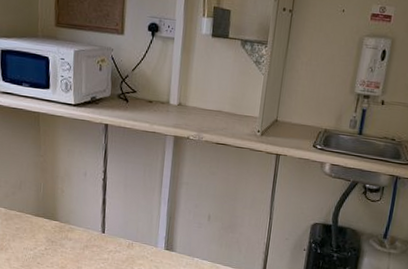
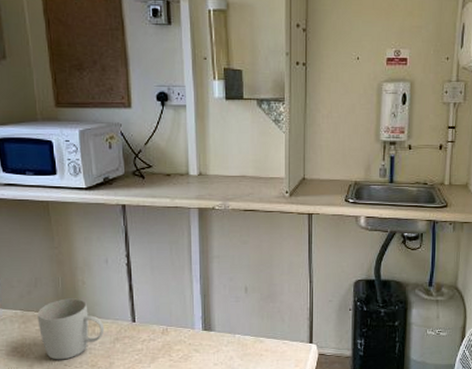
mug: none [18,203,77,259] -> present [37,298,105,360]

